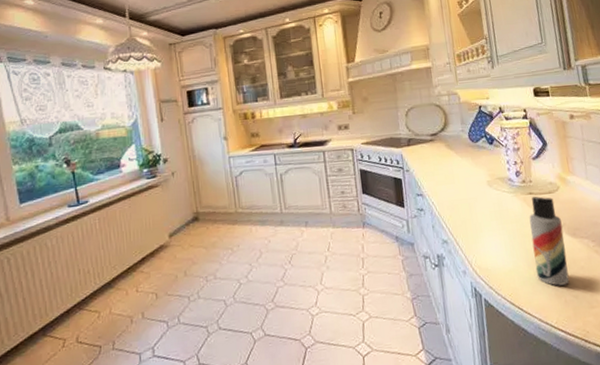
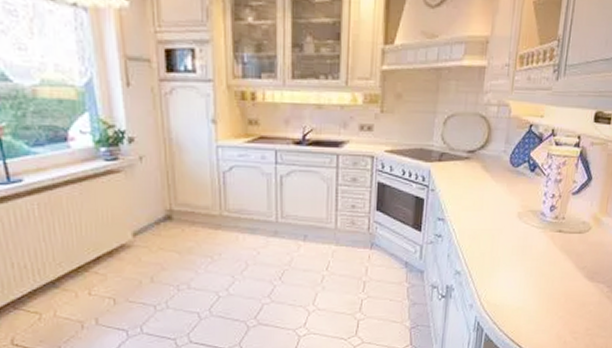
lotion bottle: present [529,196,570,286] -> none [543,235,583,327]

